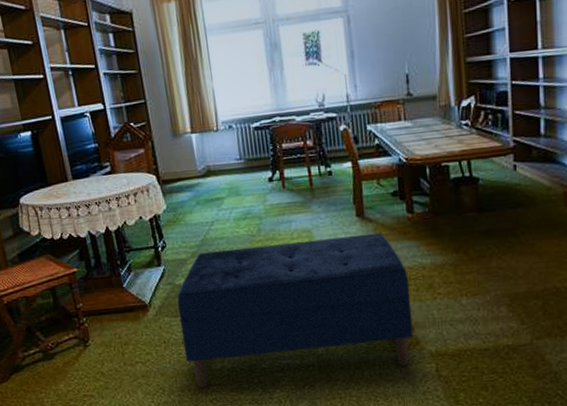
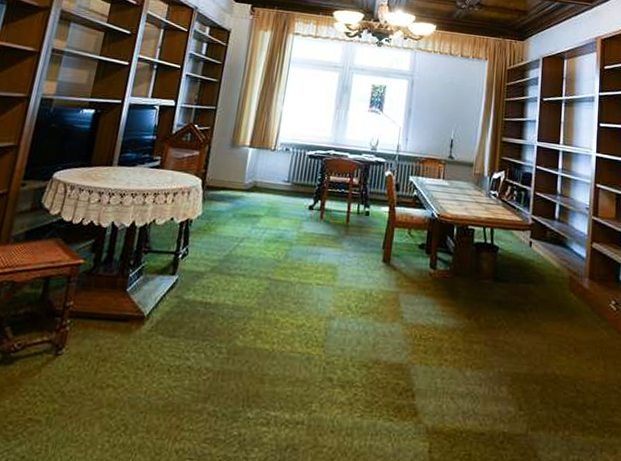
bench: present [177,233,414,388] -> none [165,269,420,440]

